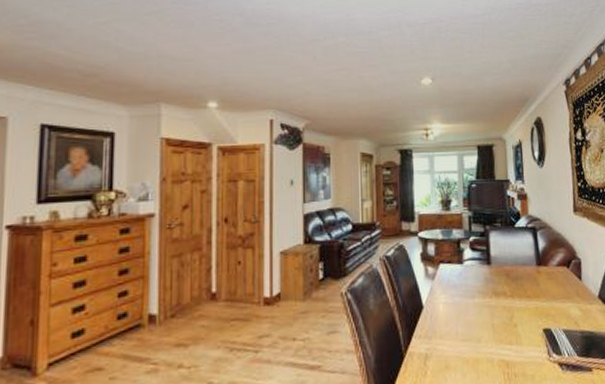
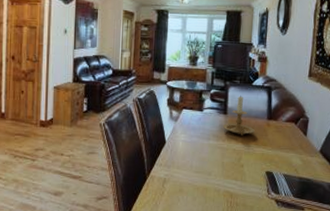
candle holder: none [488,241,524,288] -> present [223,96,255,135]

